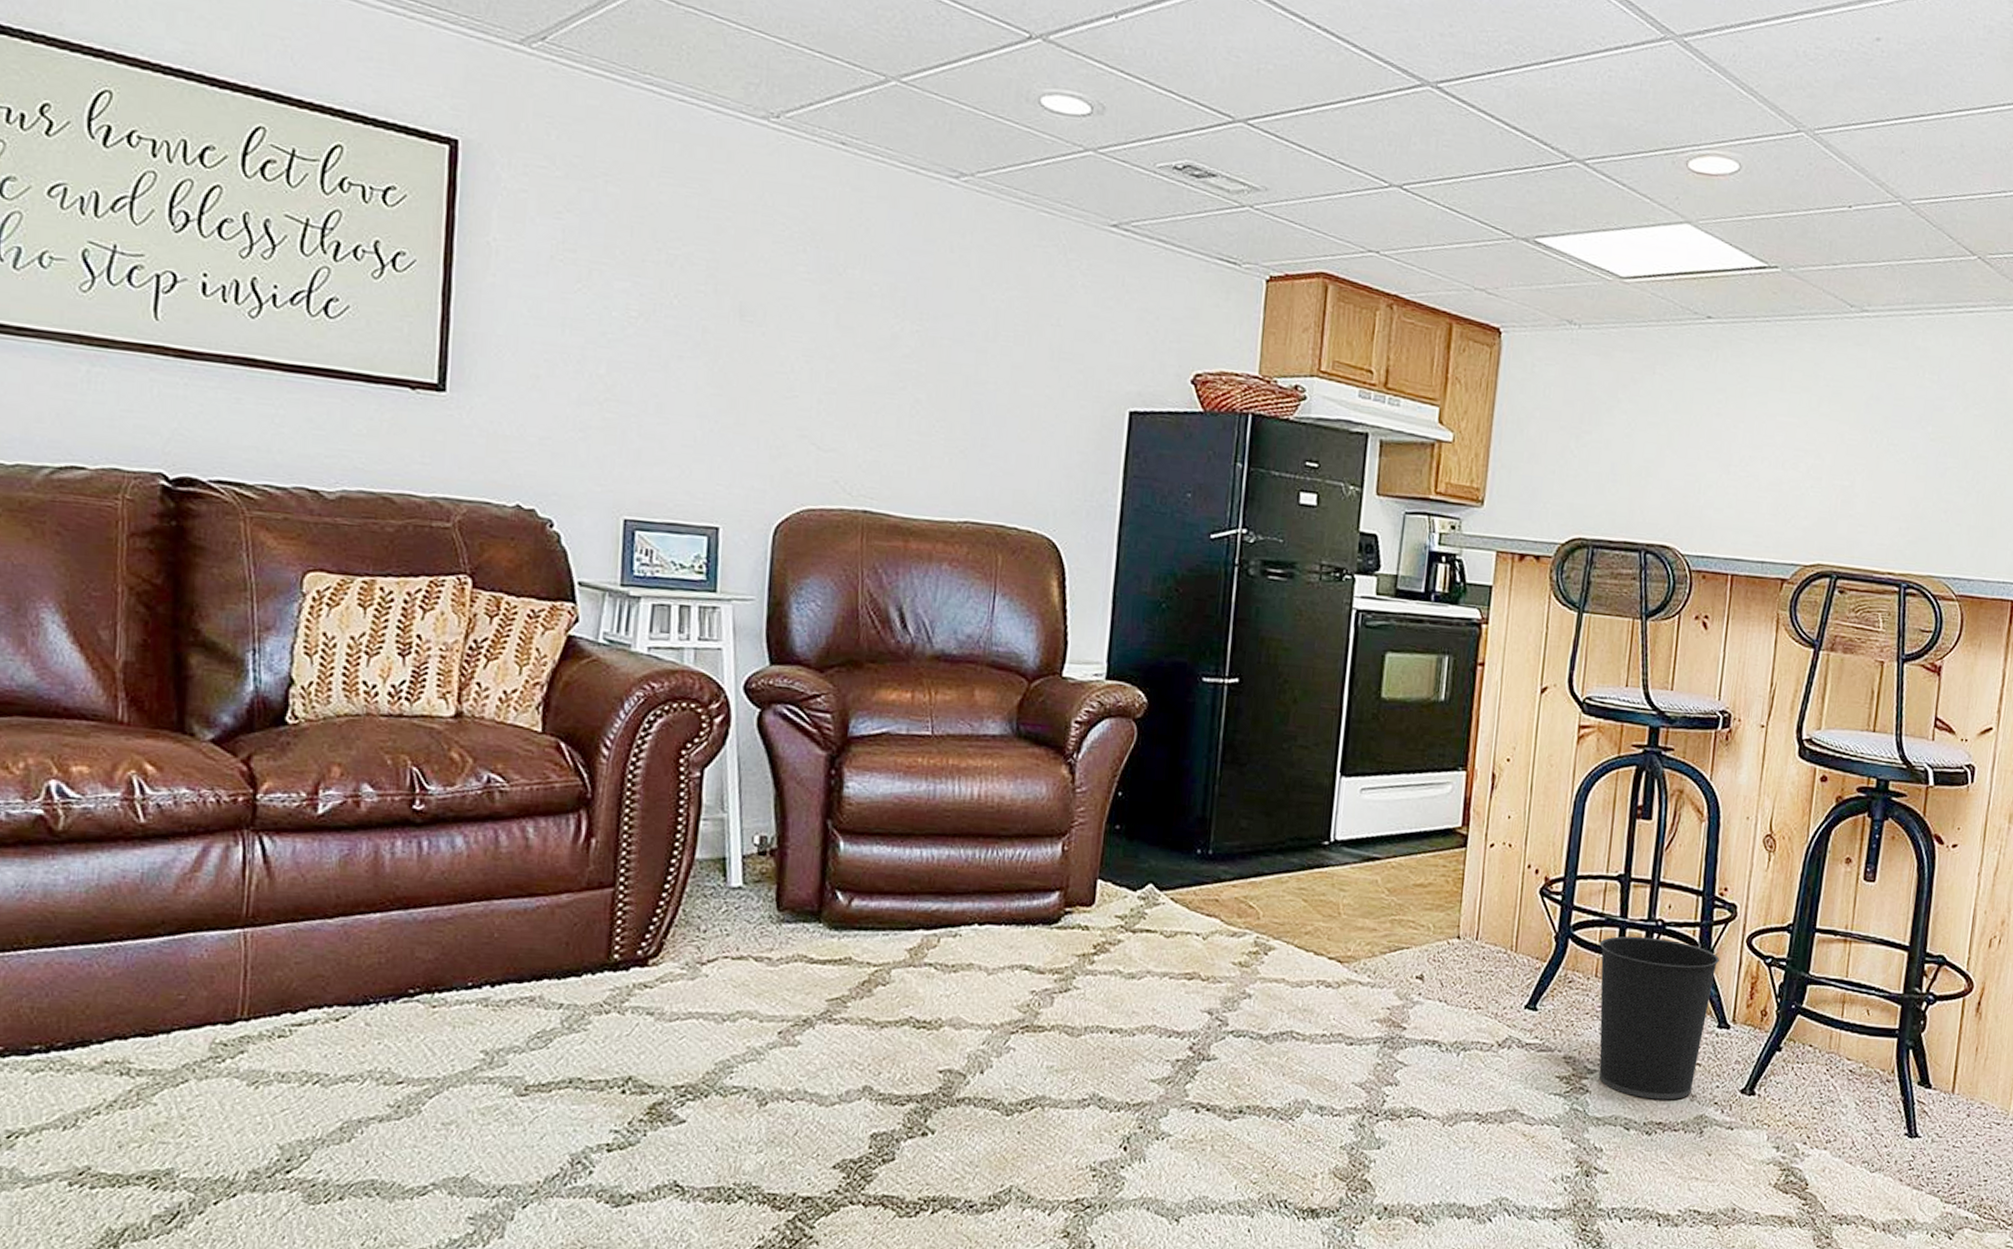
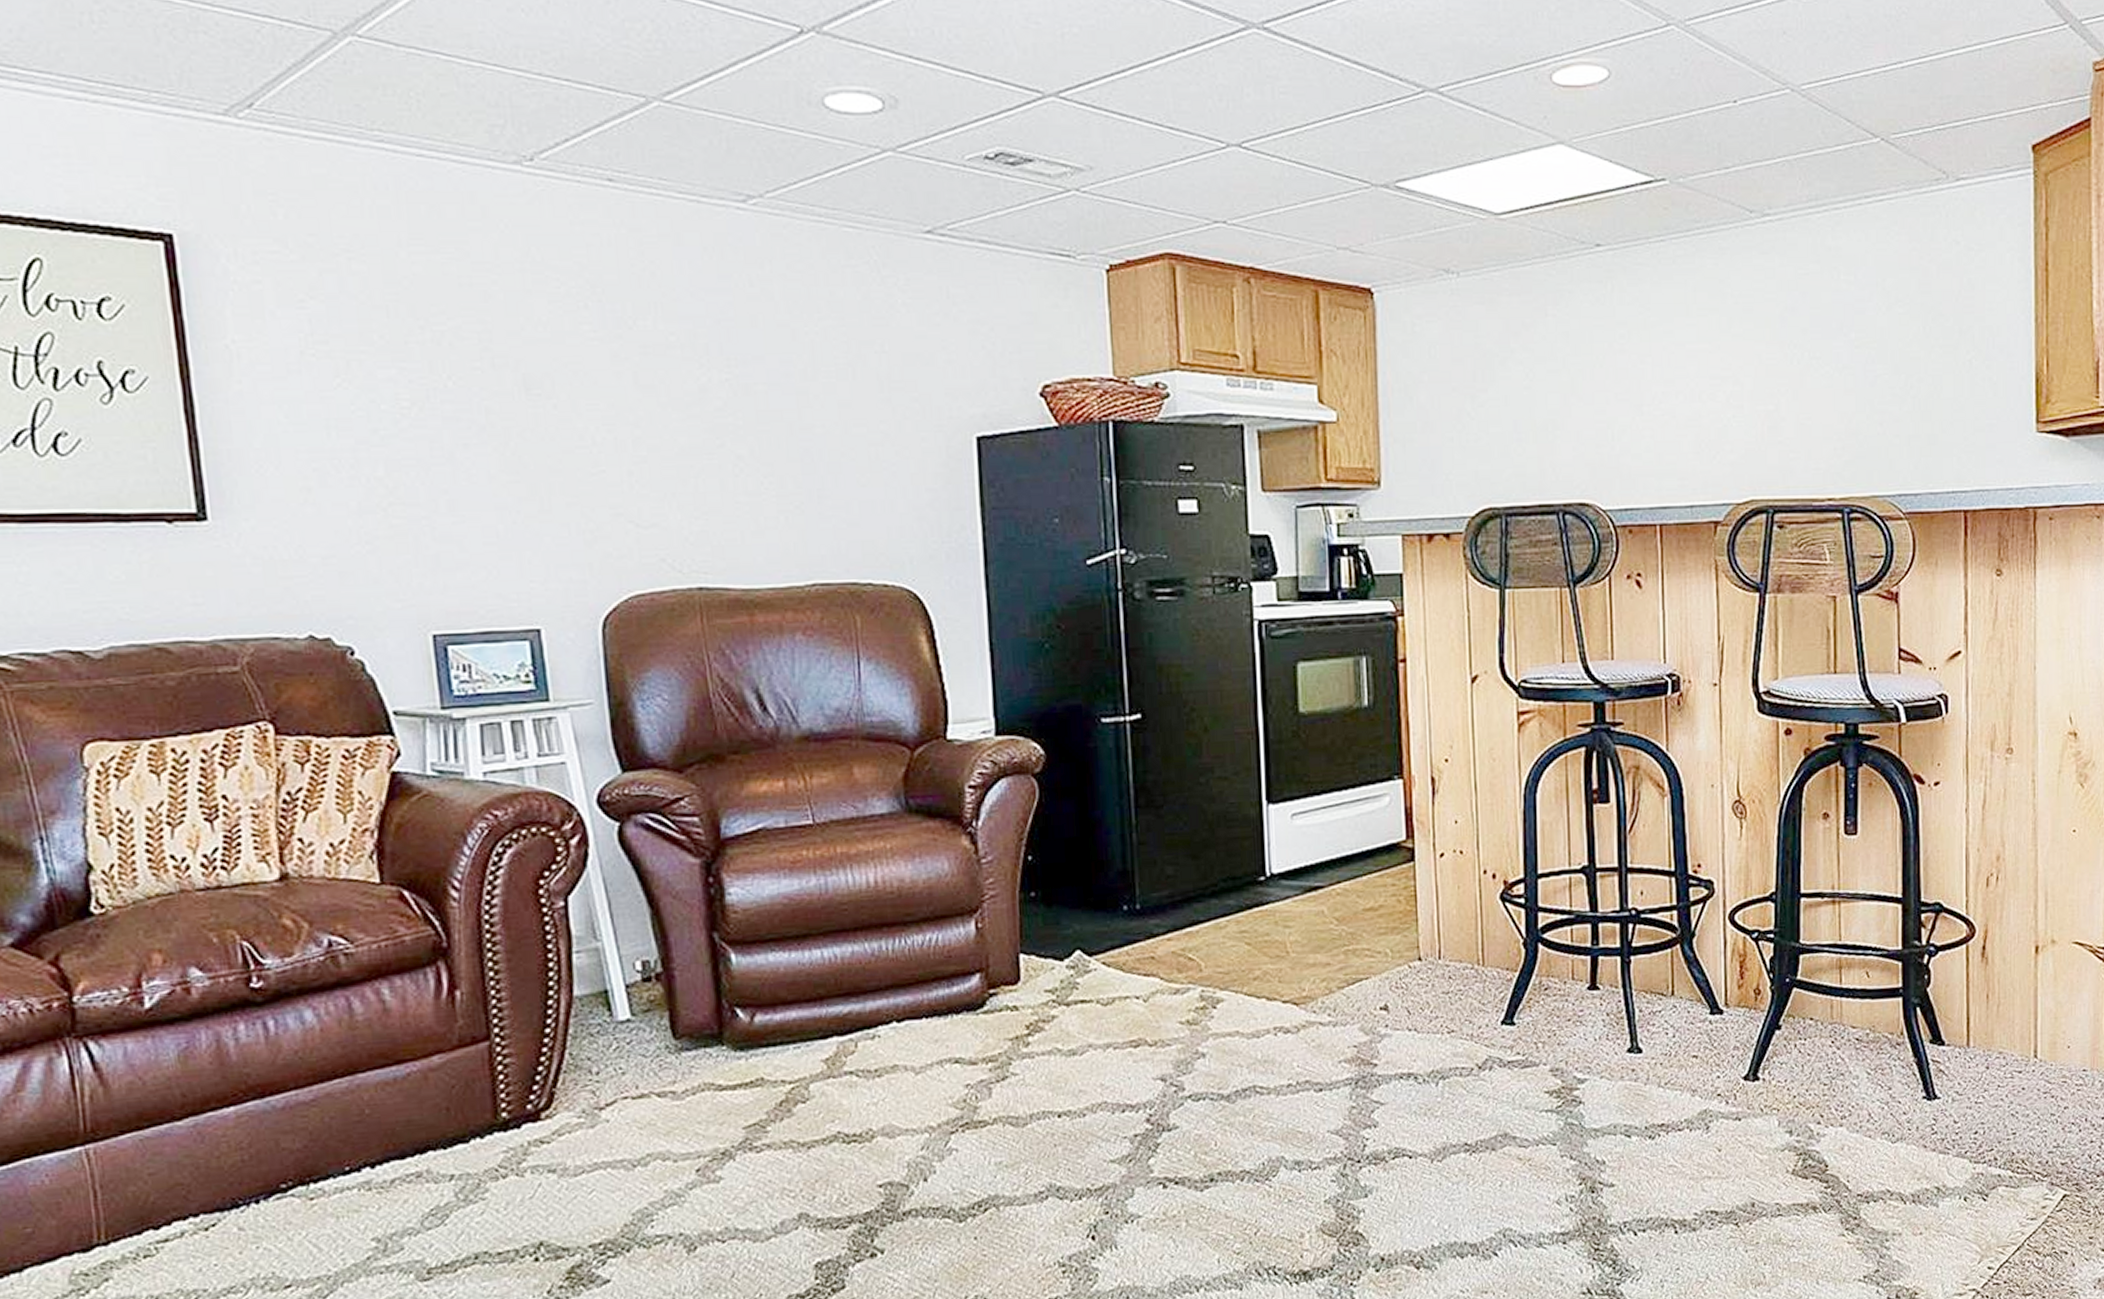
wastebasket: present [1599,936,1719,1100] -> none [1572,928,1702,1101]

